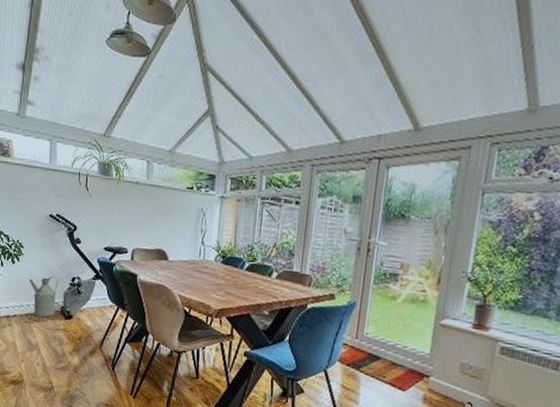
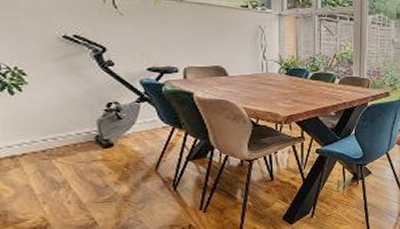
watering can: present [29,276,59,318] -> none [41,104,88,151]

